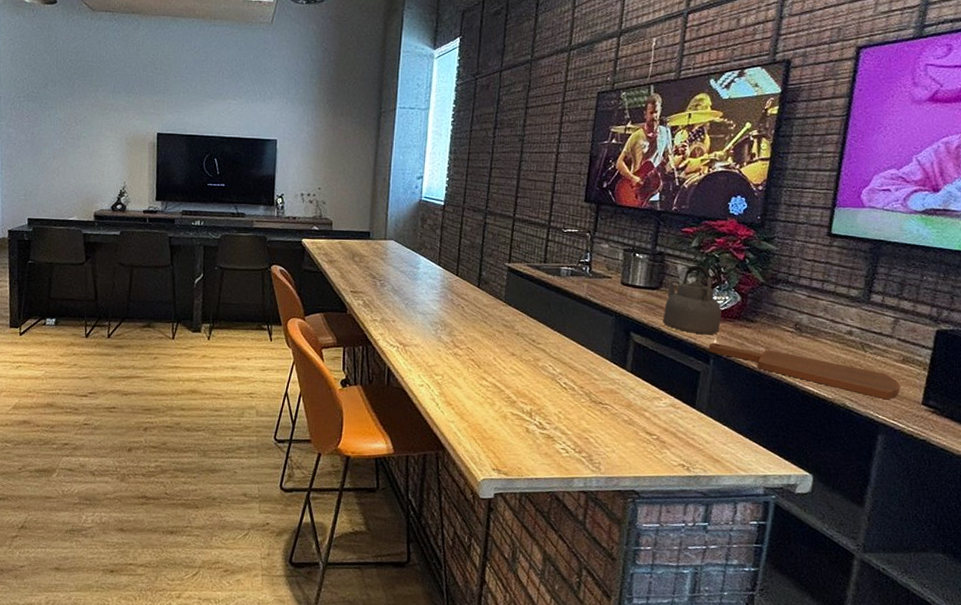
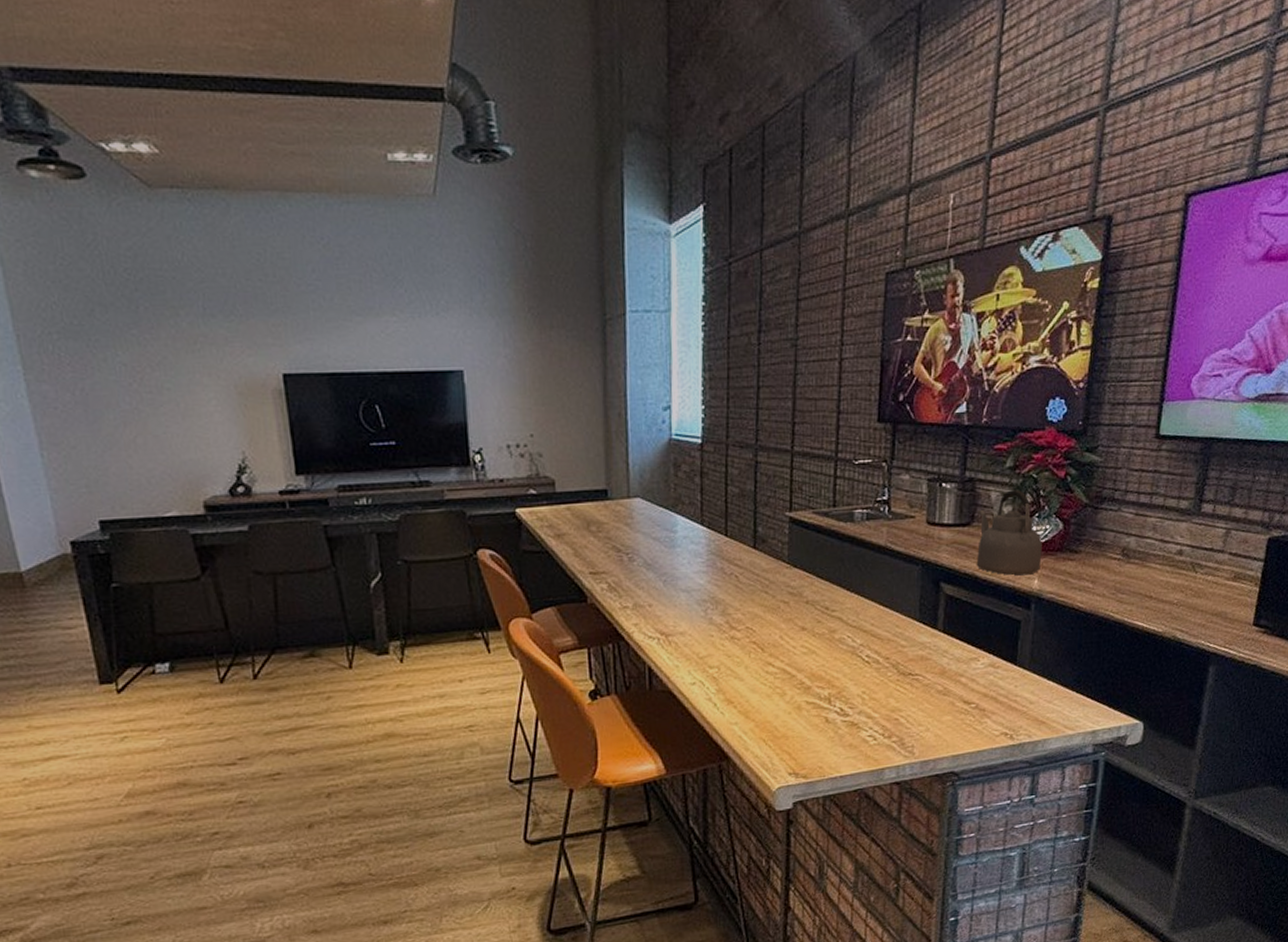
cutting board: present [708,342,900,400] -> none [1028,583,1232,626]

